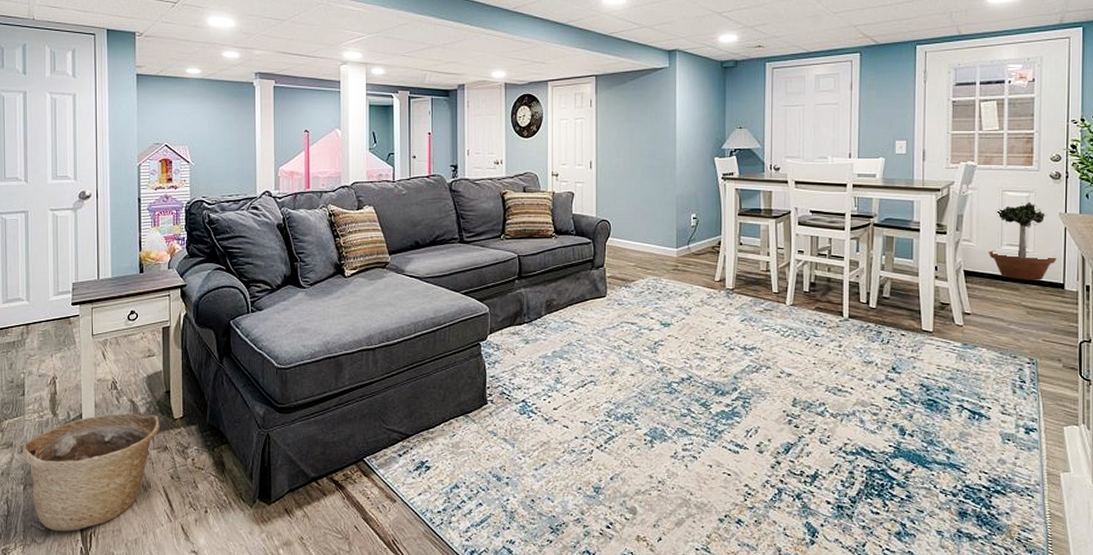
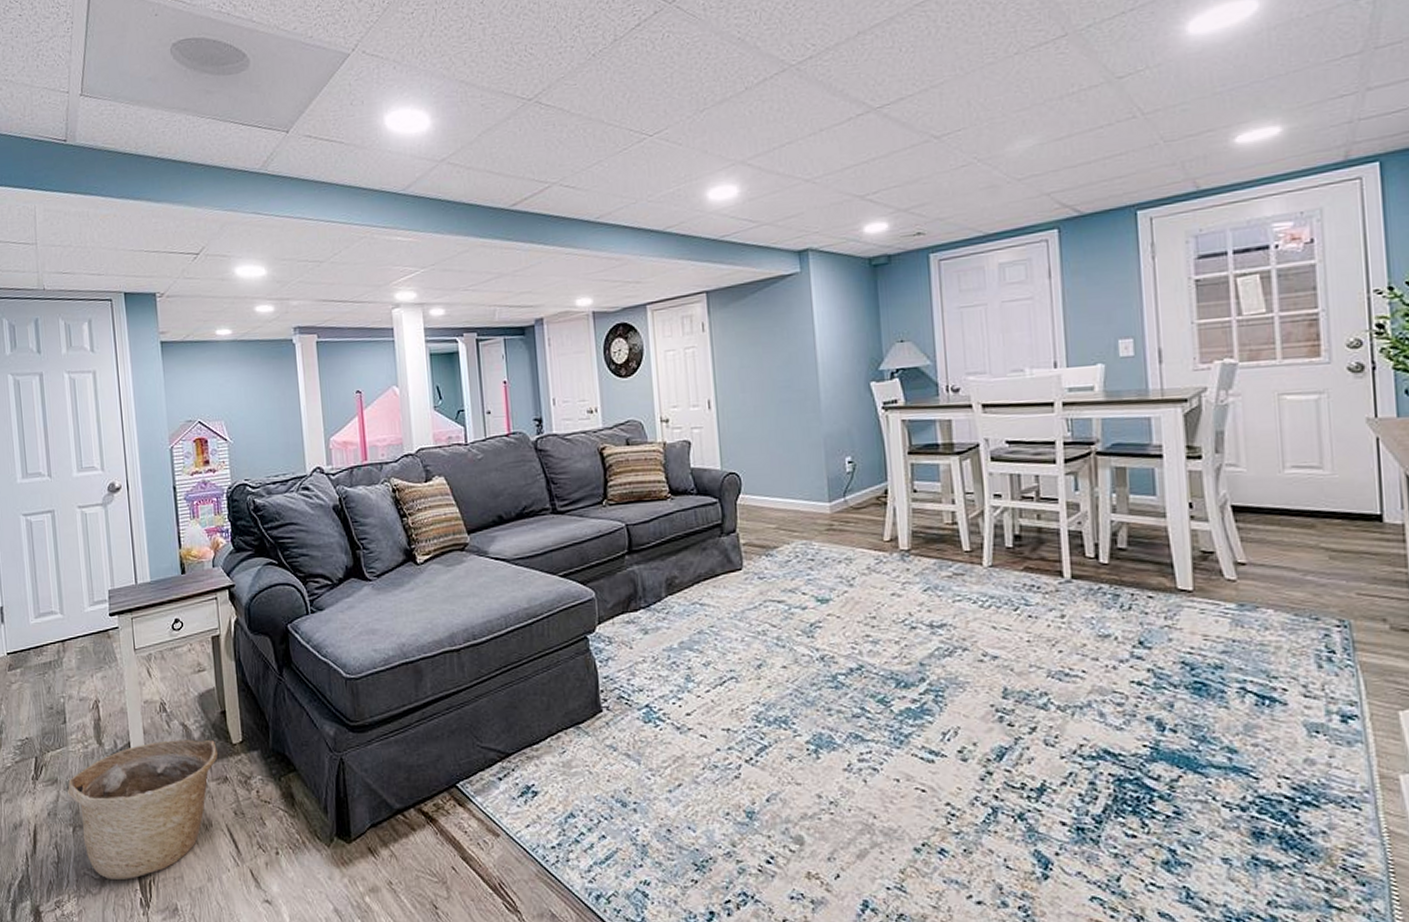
potted tree: present [989,202,1057,280] -> none [1266,406,1368,514]

